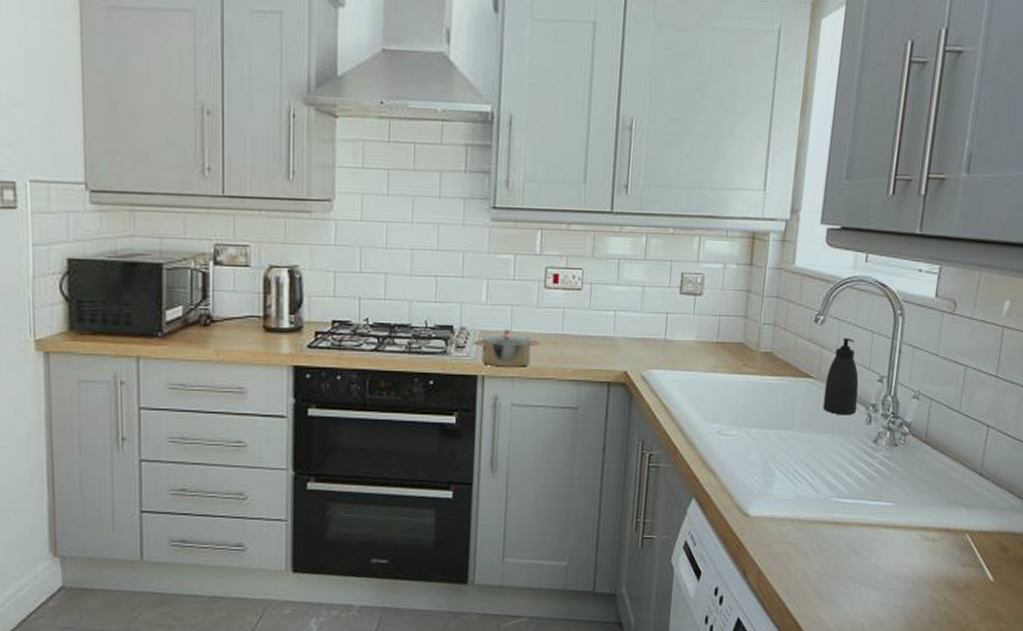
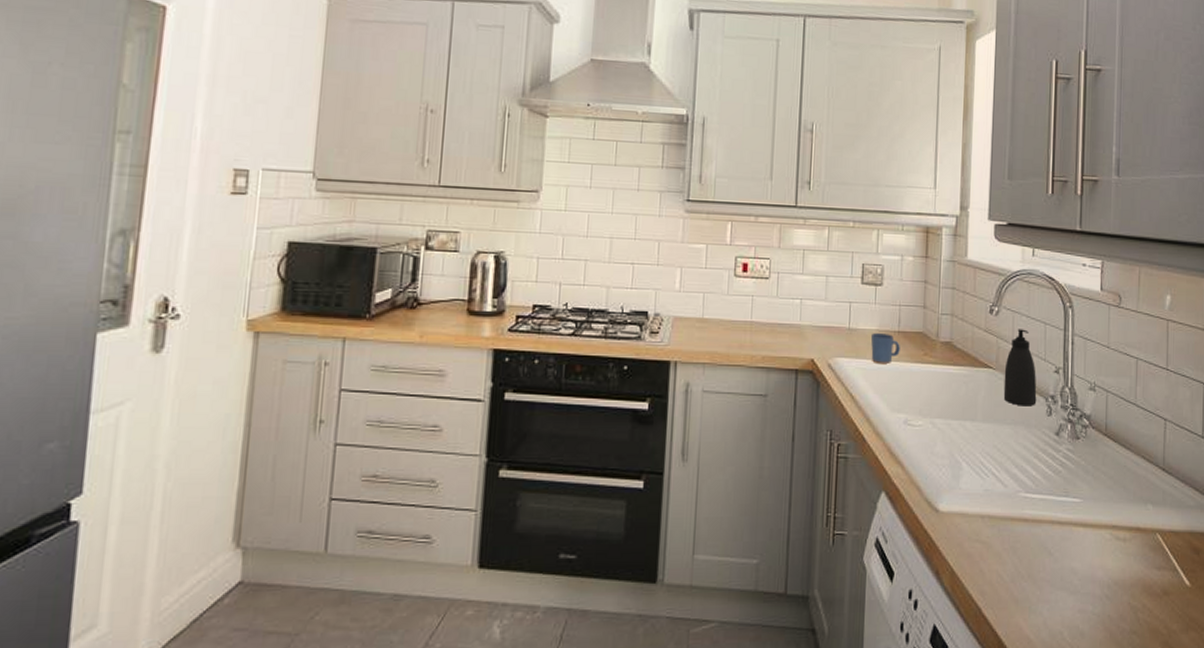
cooking pot: present [473,330,541,369] -> none [667,316,731,355]
mug: none [687,343,718,376] -> present [870,332,900,365]

